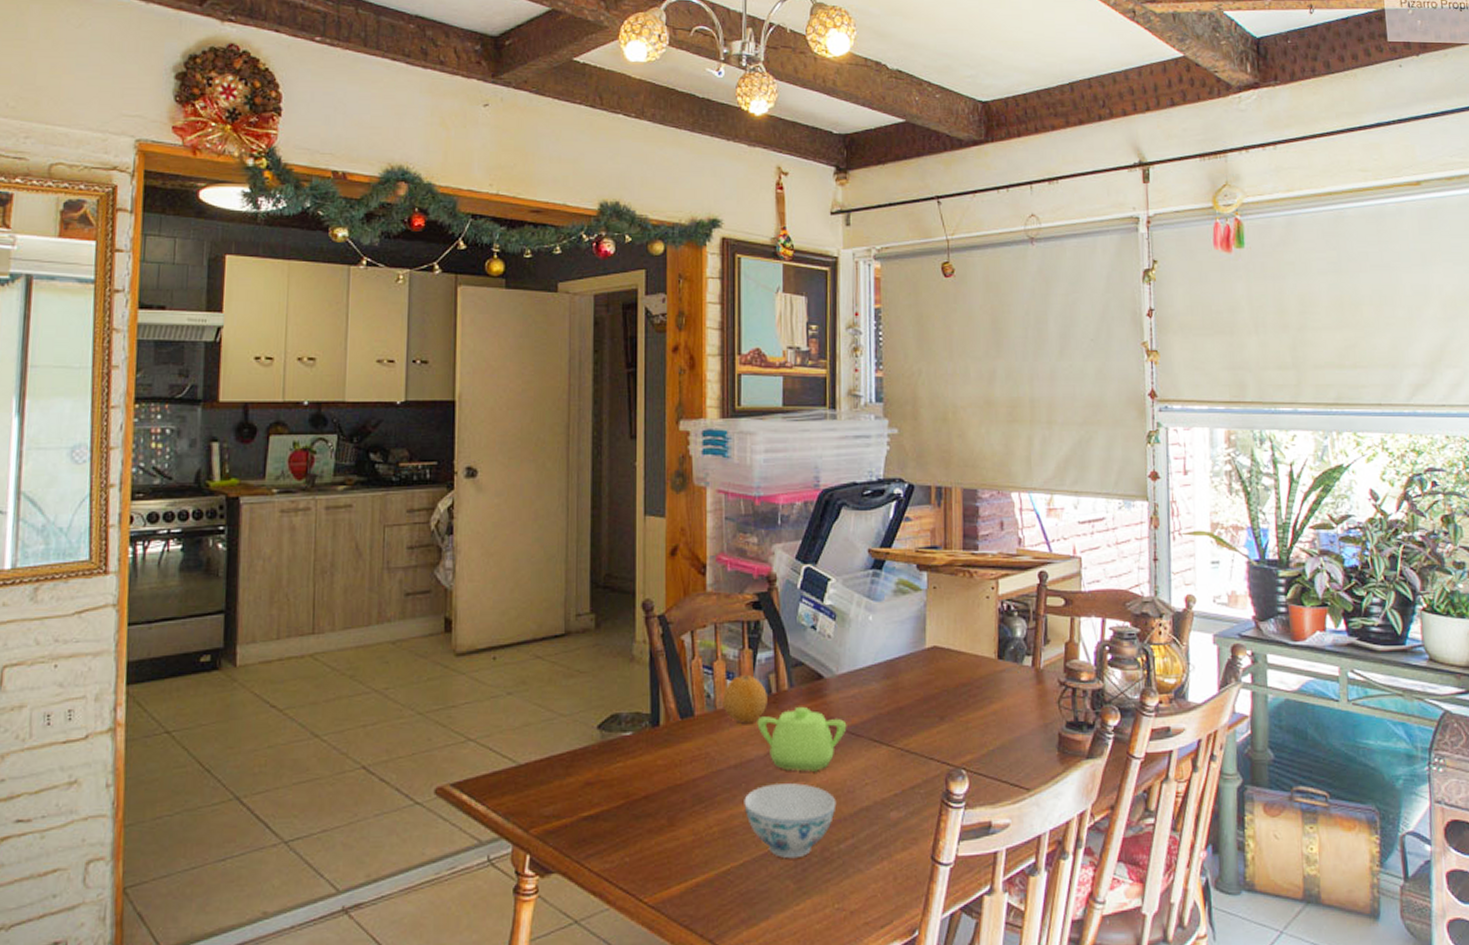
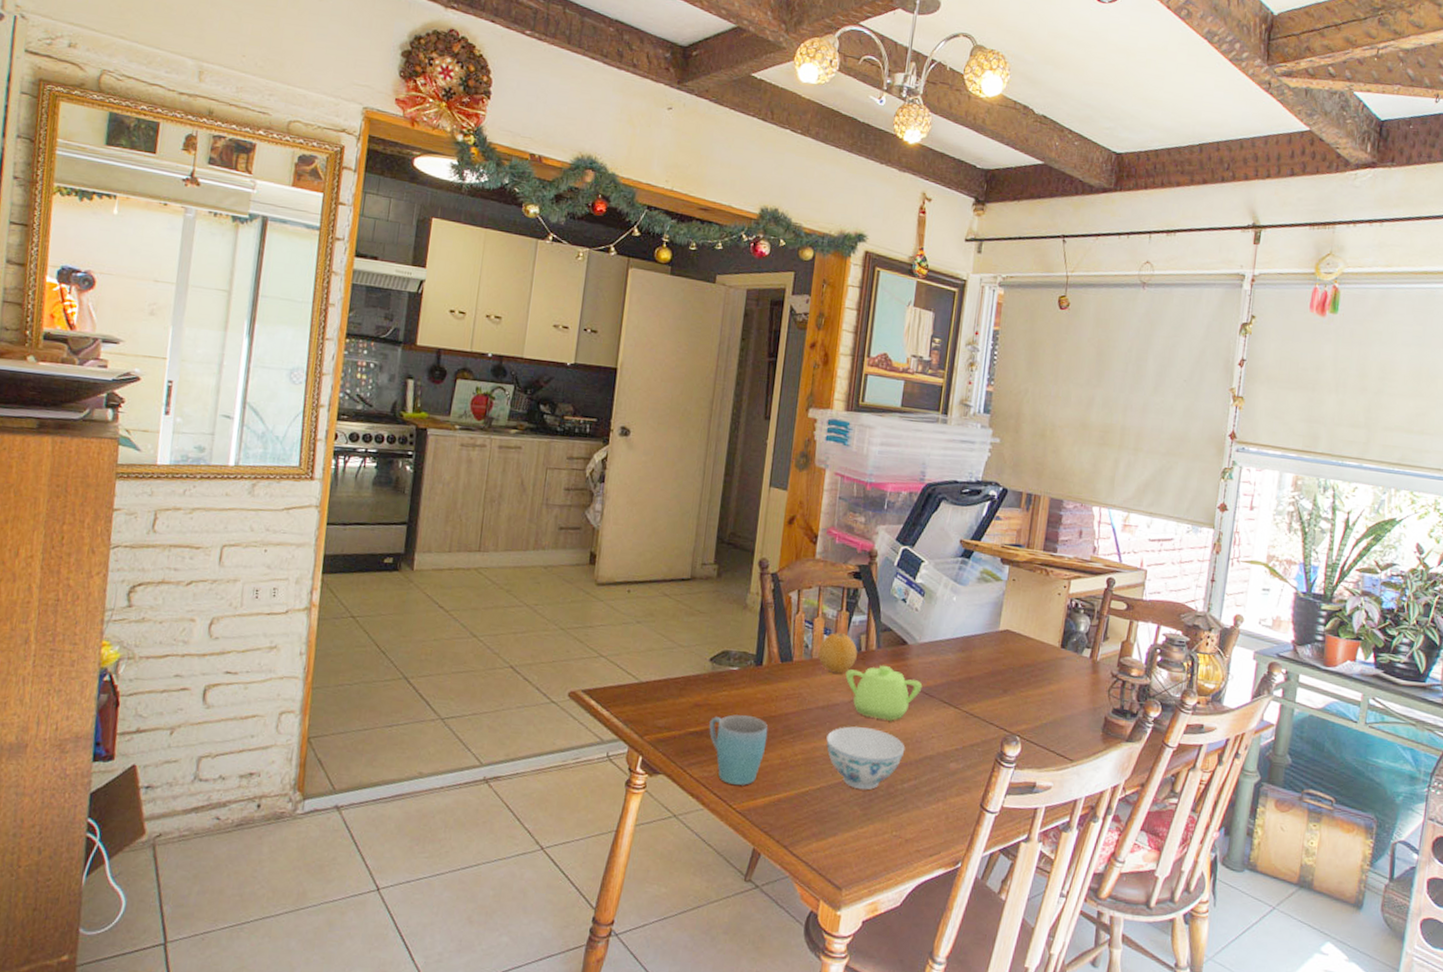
mug: none [605,788,675,874] -> present [709,714,768,785]

